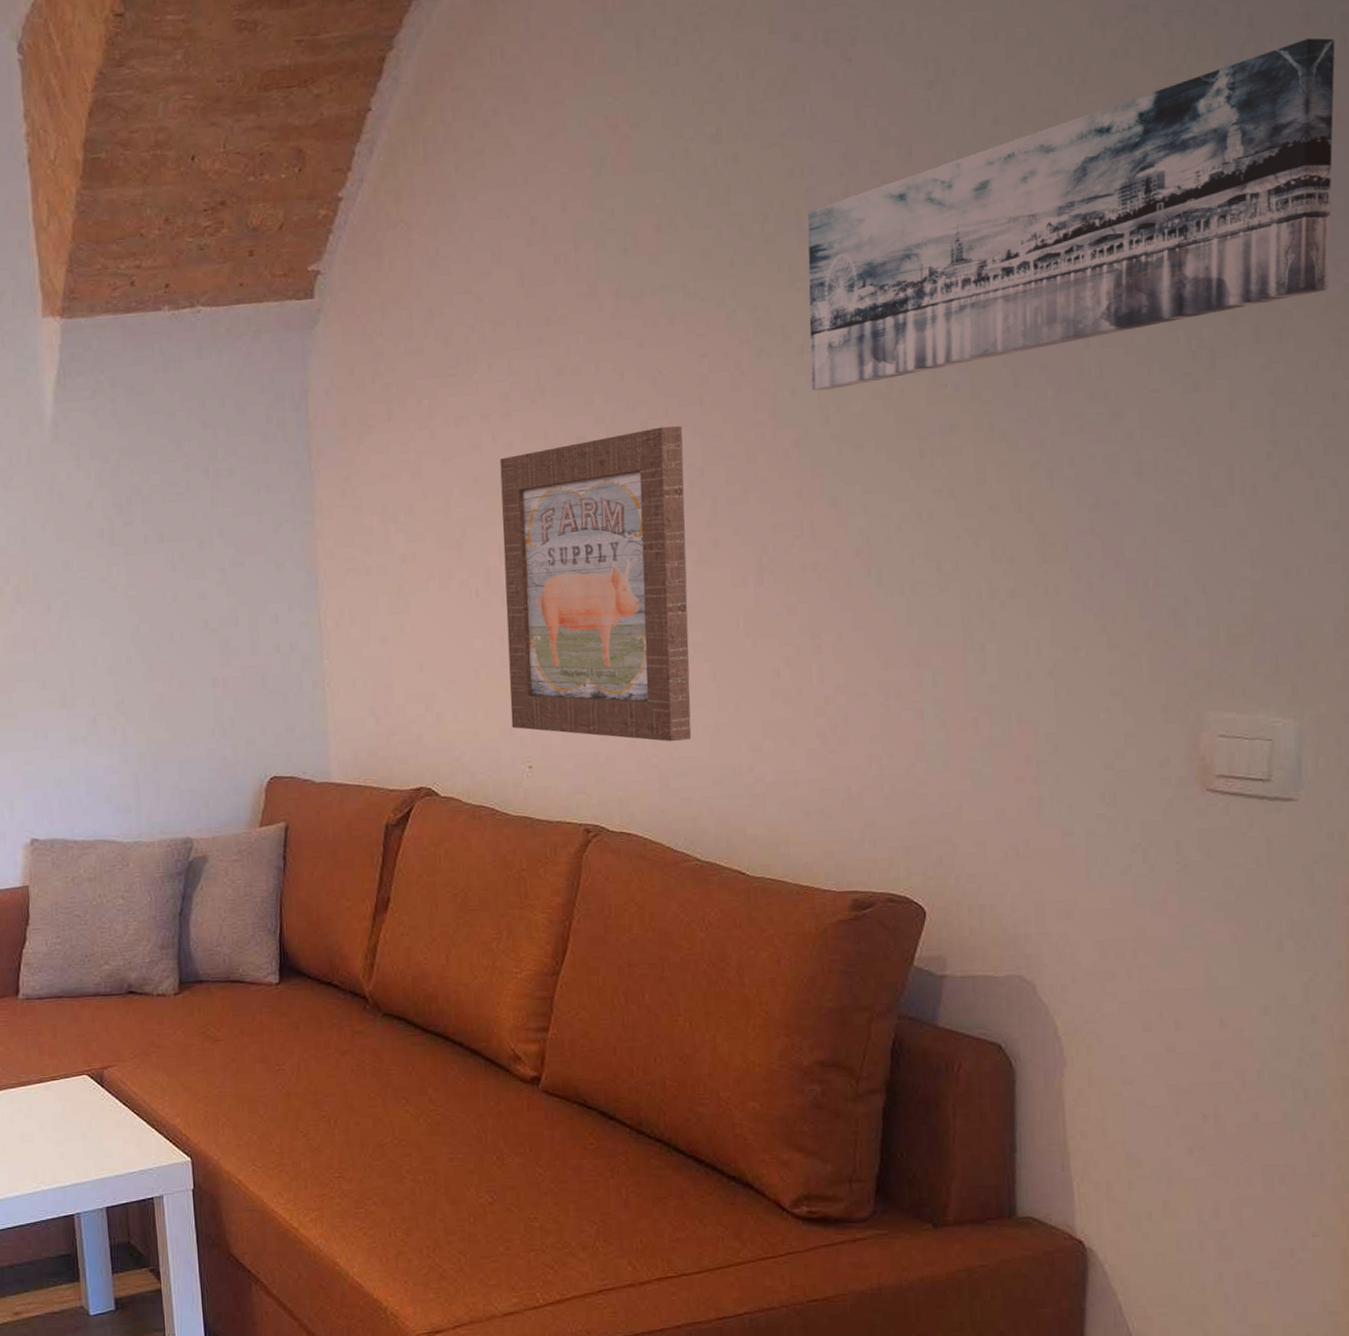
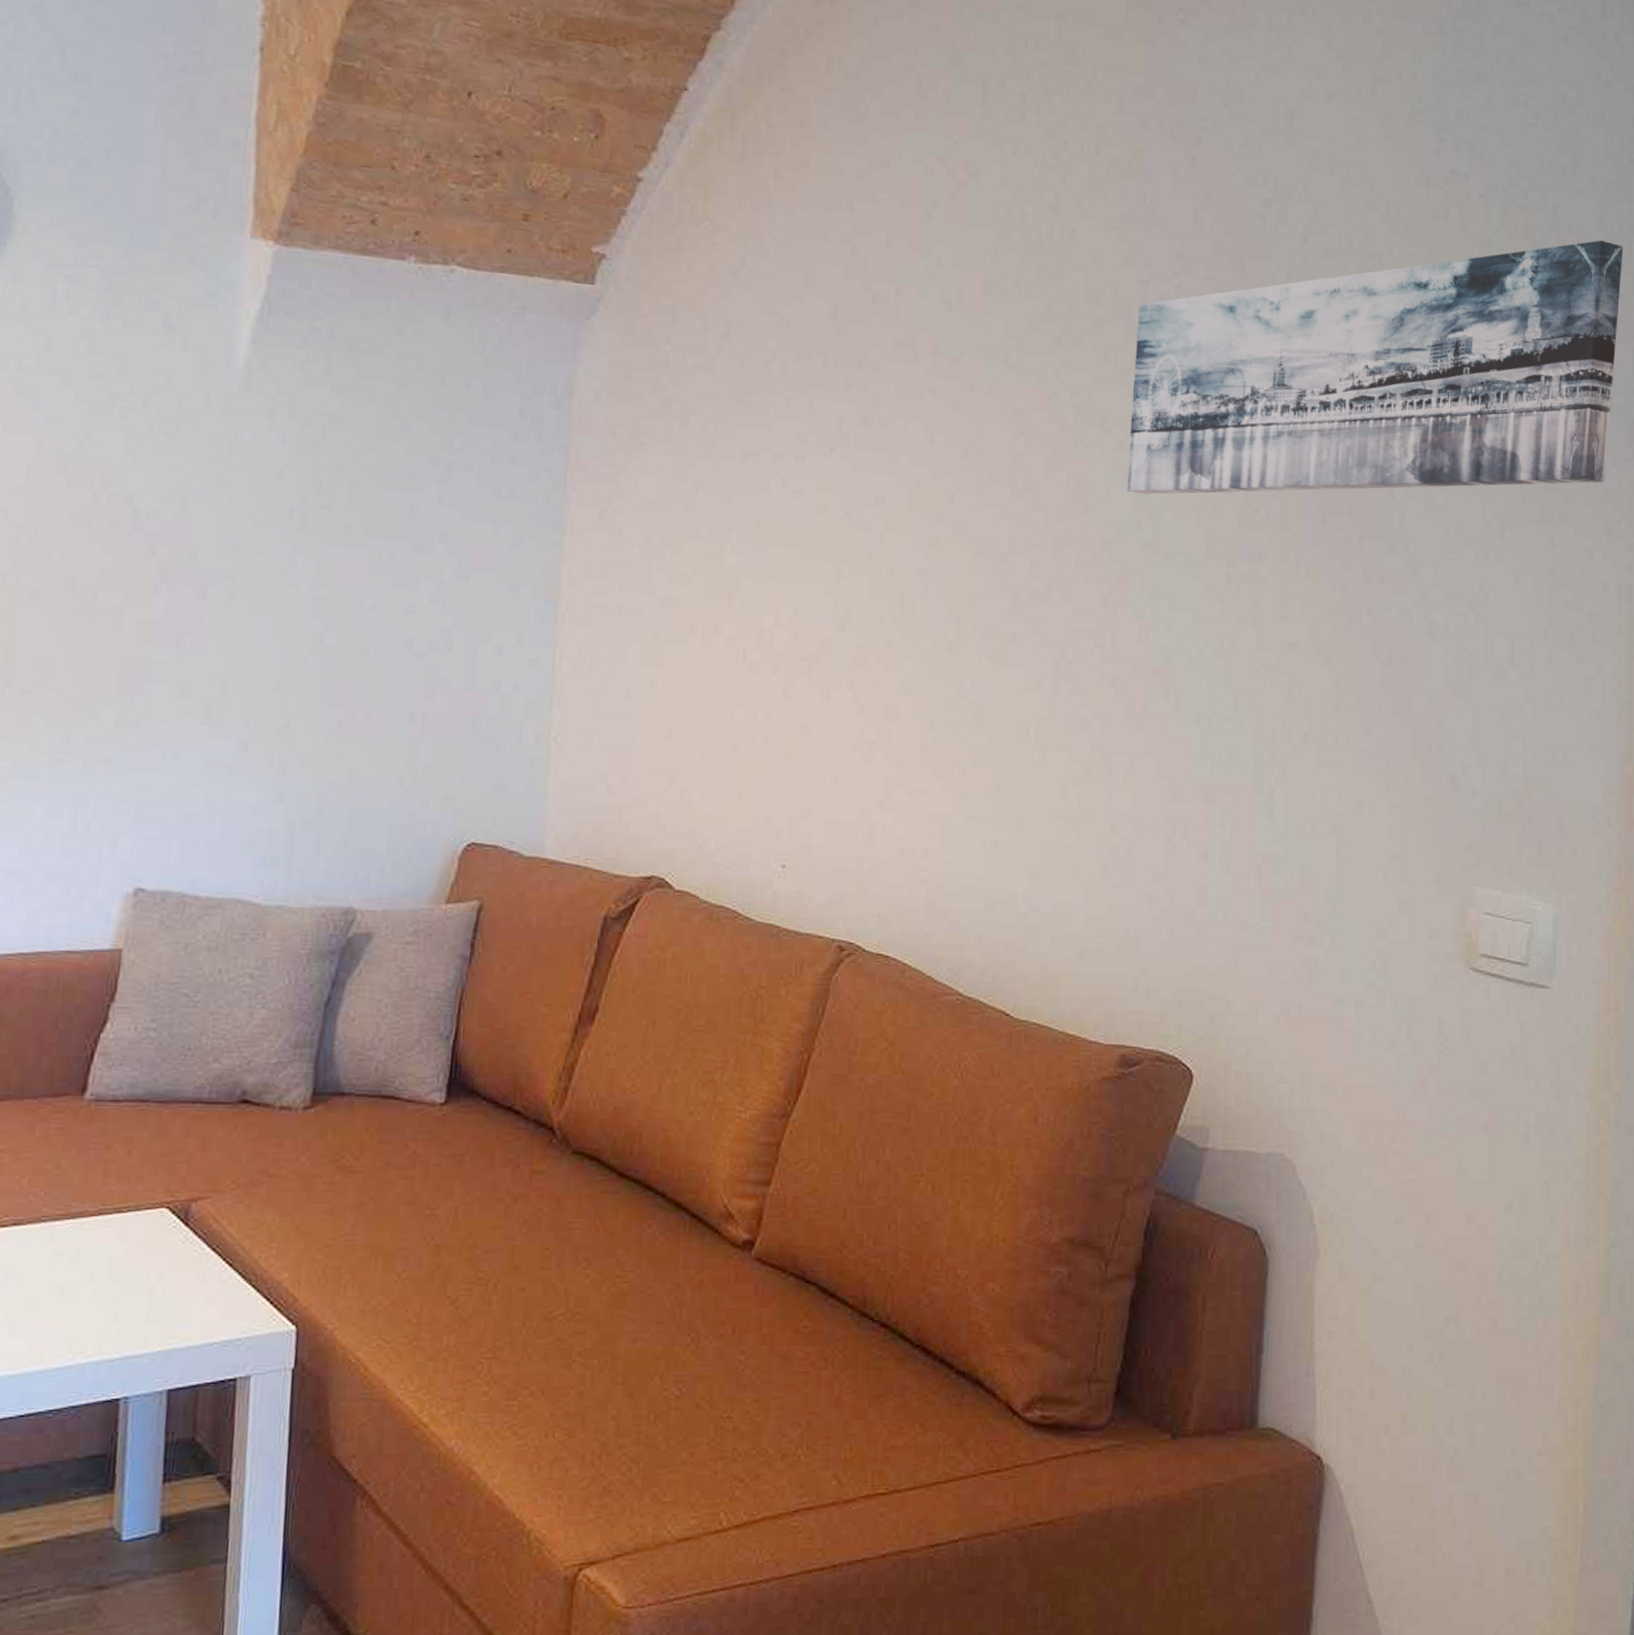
wall art: present [499,425,692,742] -> none [767,502,991,856]

